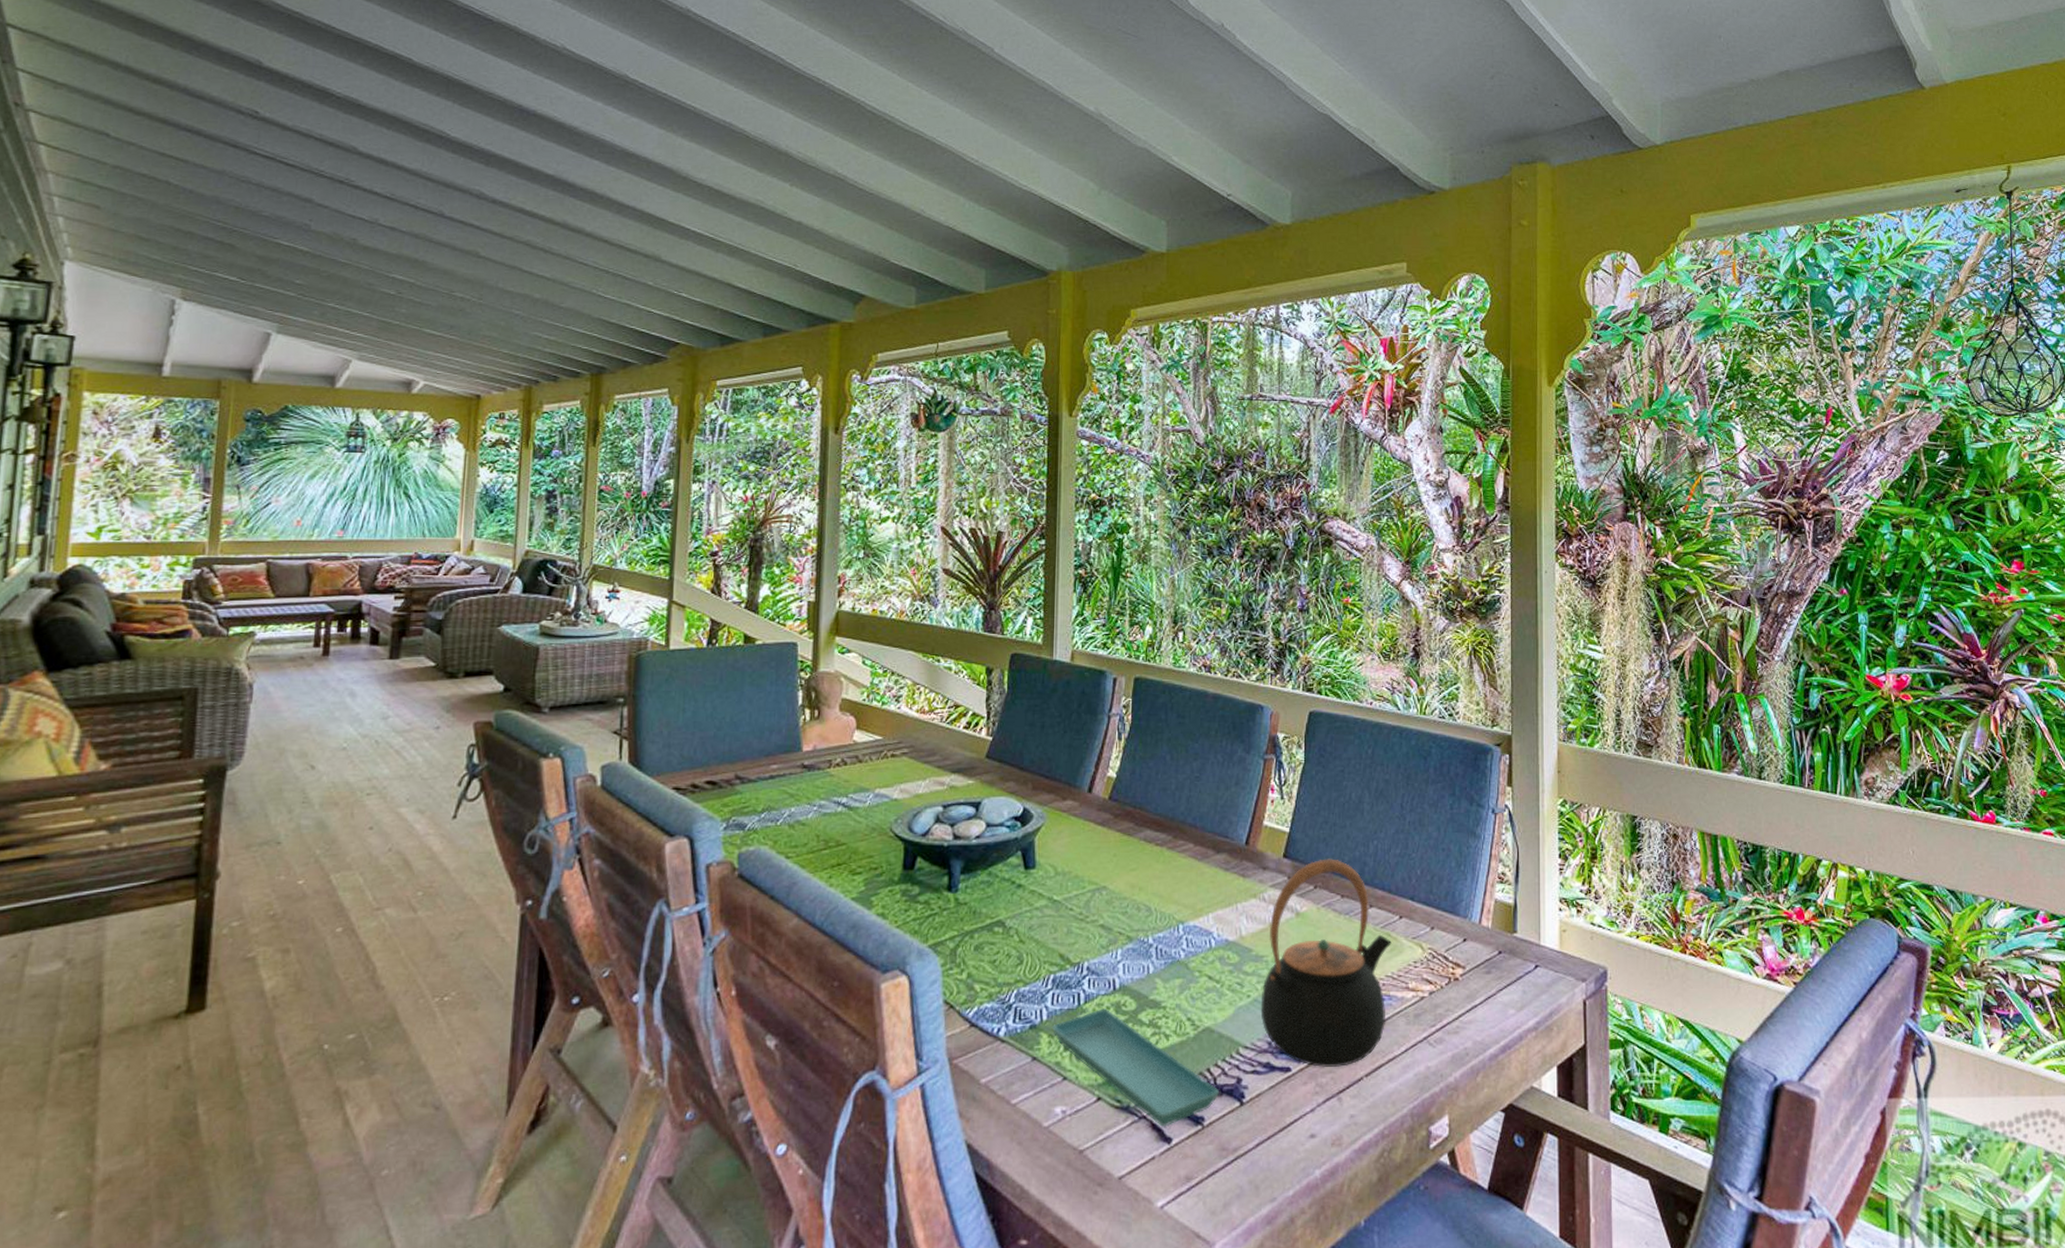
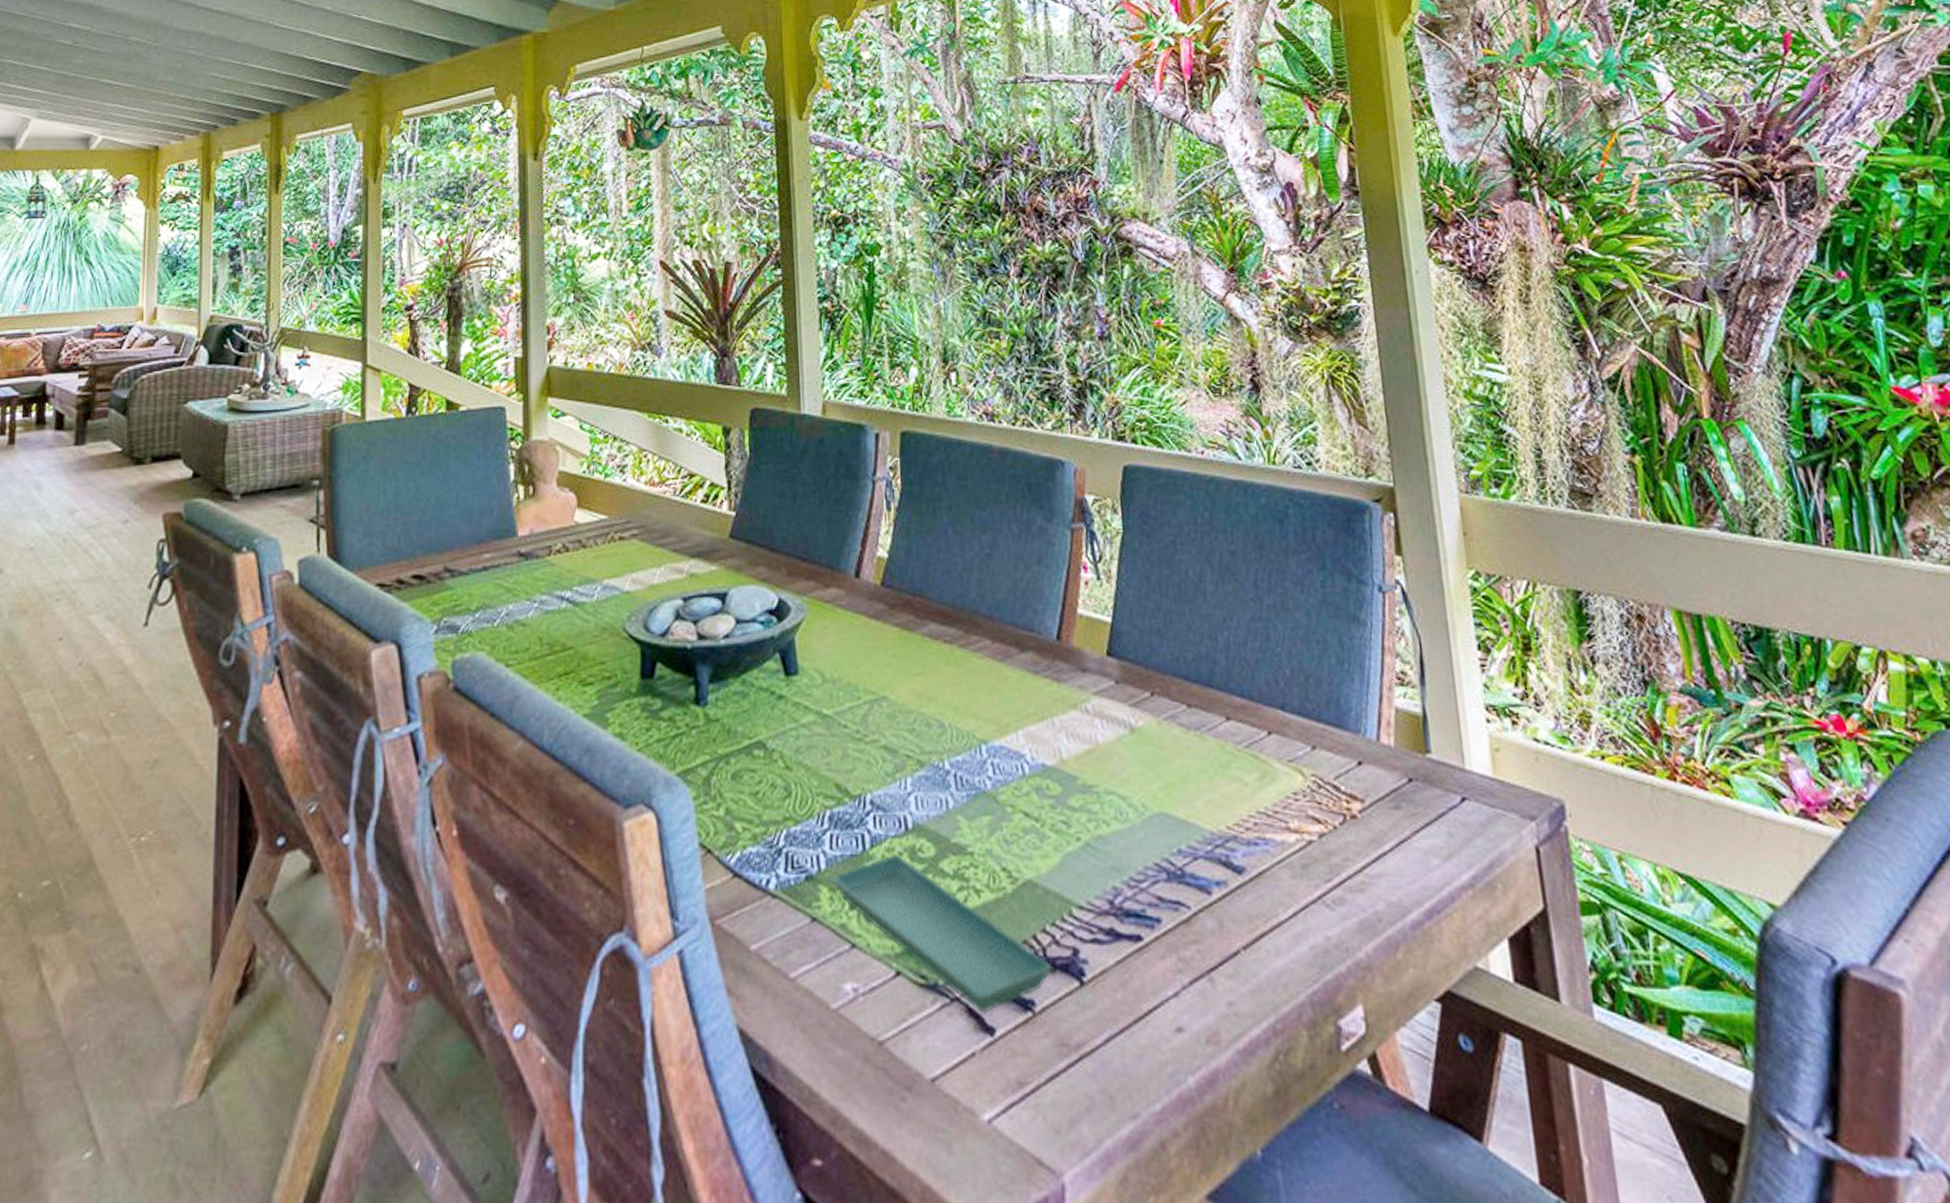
teapot: present [1260,859,1392,1067] -> none [1095,656,1264,935]

